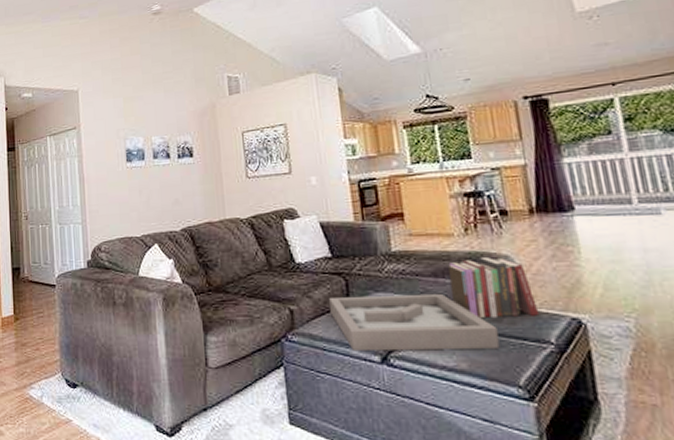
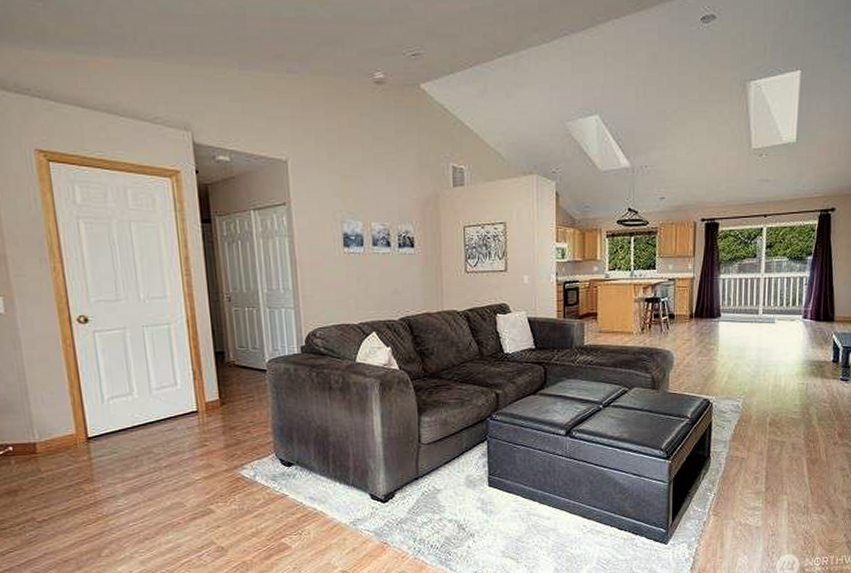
decorative tray: present [329,293,500,352] -> none [530,380,653,427]
books: present [448,256,540,319] -> none [624,351,684,400]

